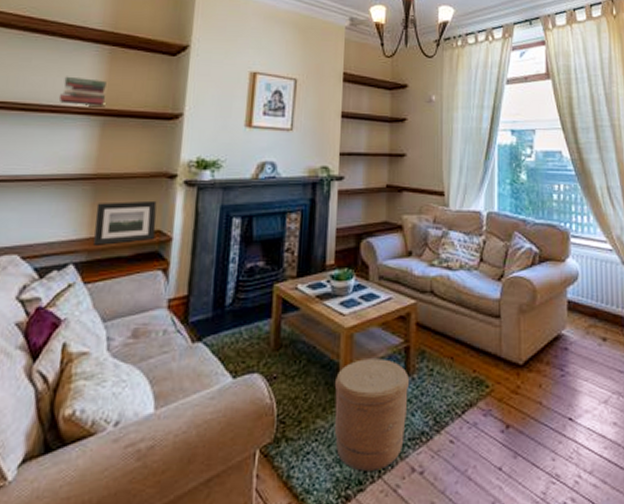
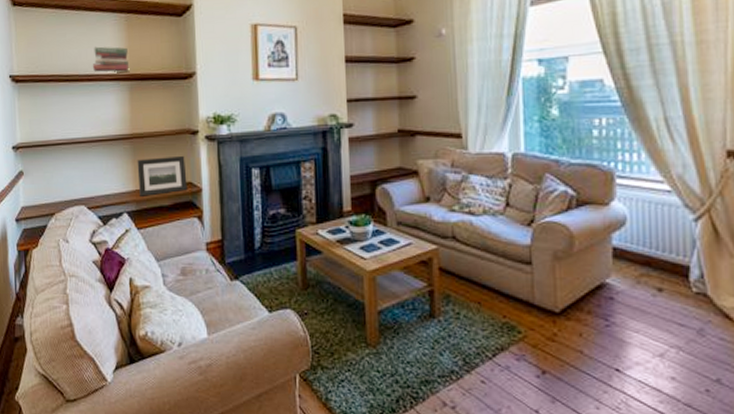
basket: present [334,359,409,473] -> none [361,300,435,403]

